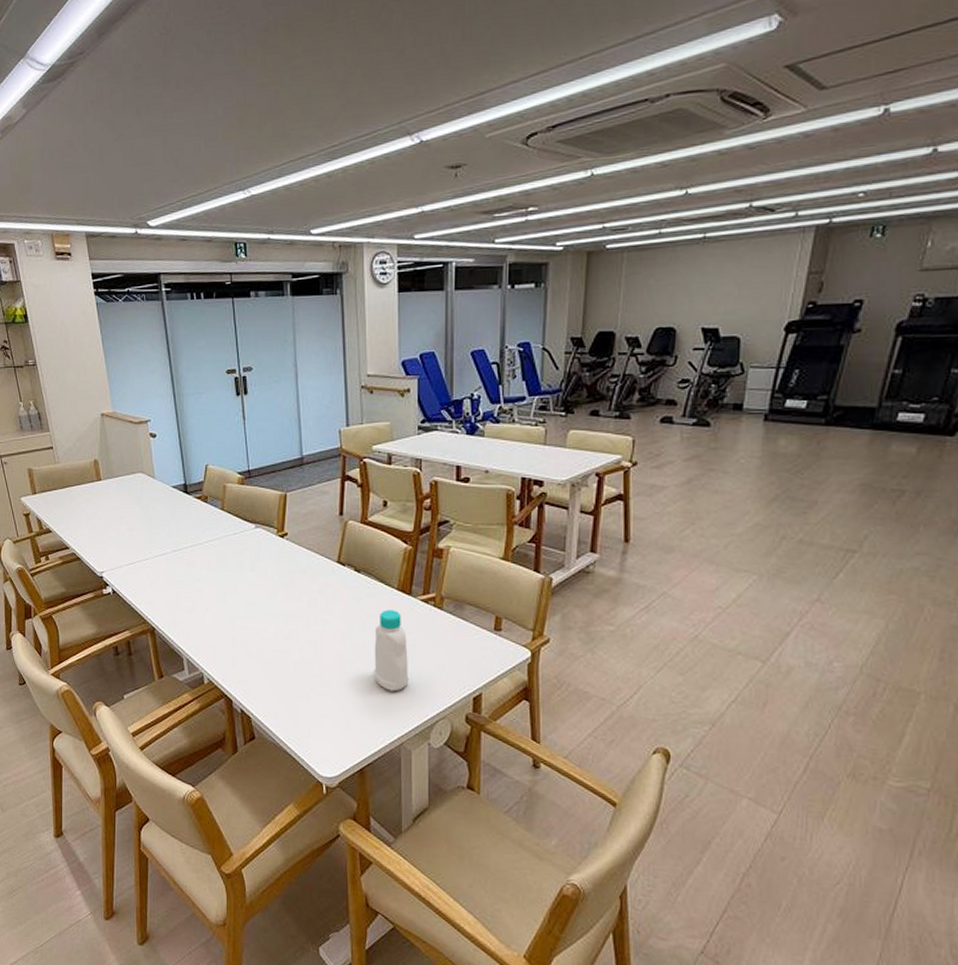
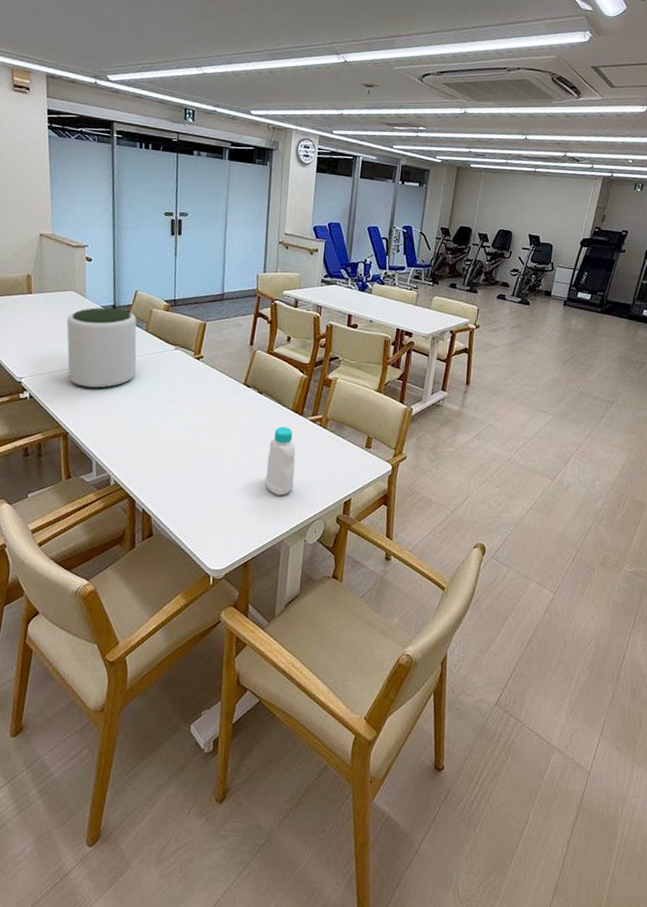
plant pot: none [139,487,217,578] -> present [66,307,137,388]

